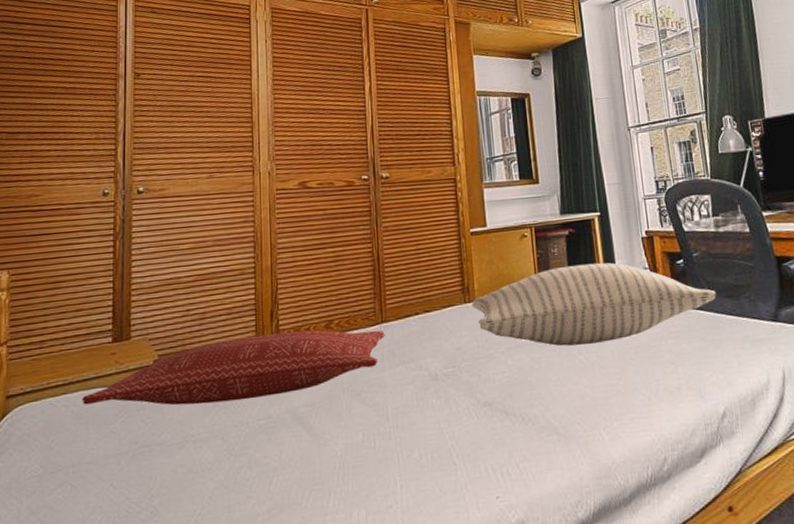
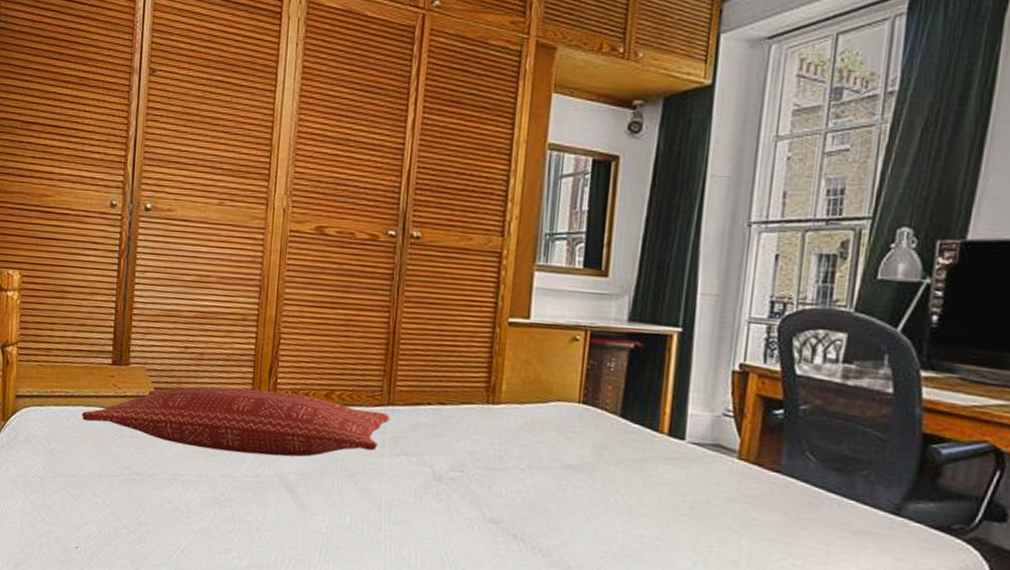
pillow: present [471,262,716,347] -> none [494,385,820,489]

